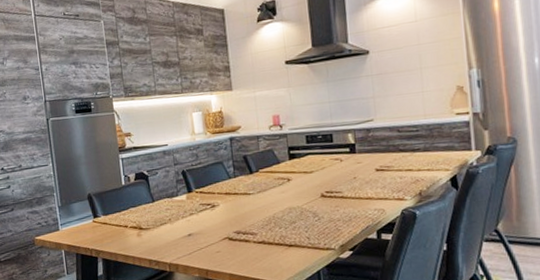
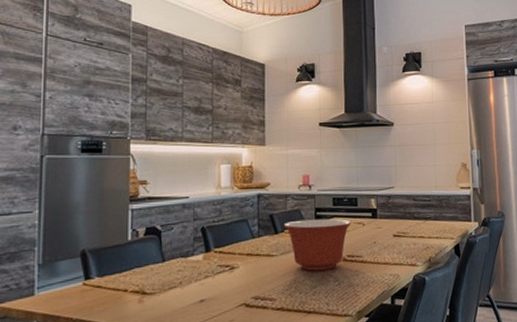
mixing bowl: none [257,156,328,208] -> present [283,218,352,271]

